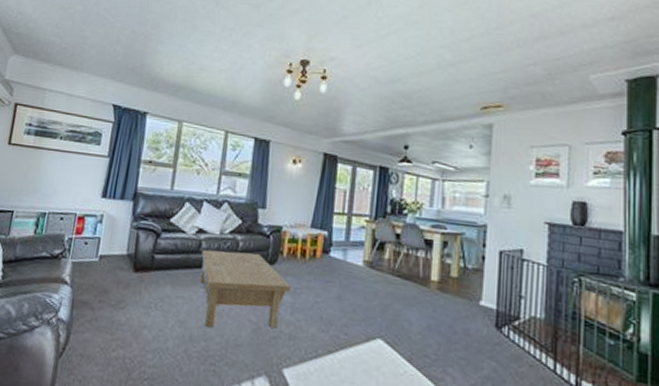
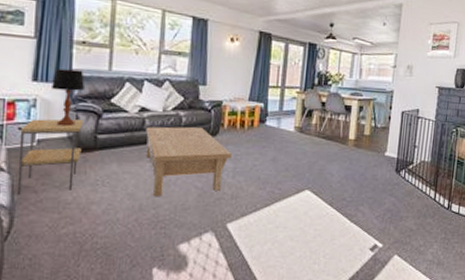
side table: none [75,234,143,311] -> present [16,119,83,195]
table lamp: none [118,186,148,244] -> present [52,68,86,127]

